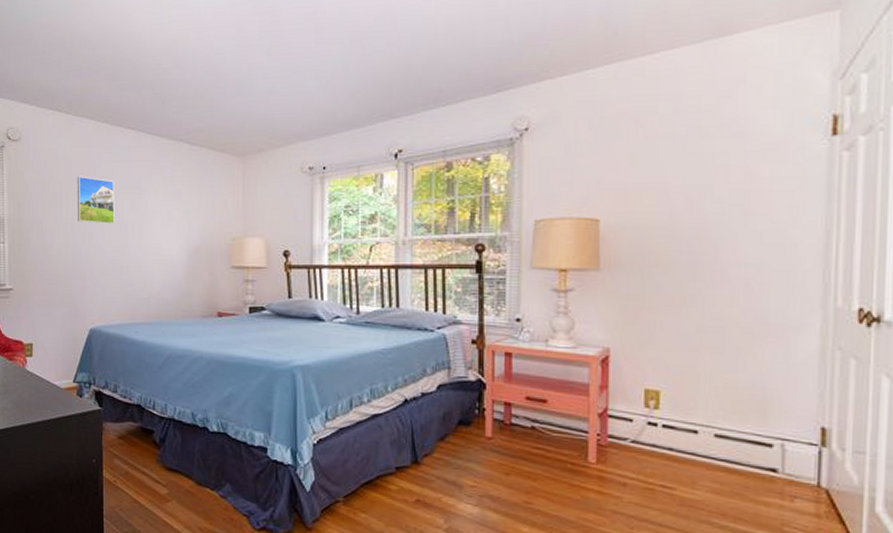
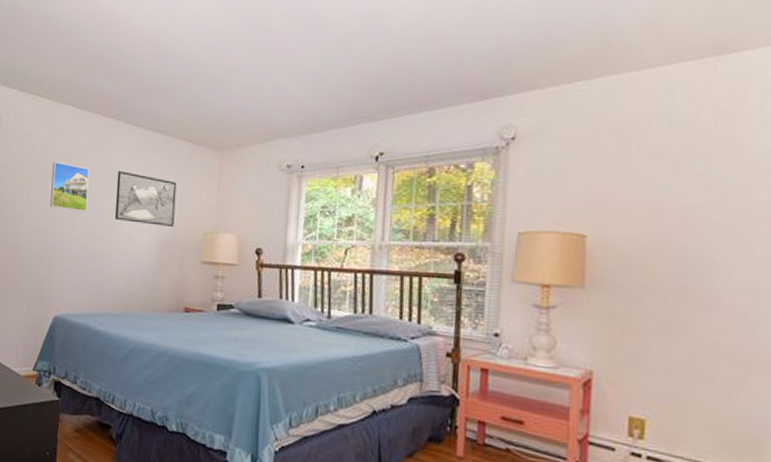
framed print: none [142,181,202,234] -> present [114,170,177,226]

